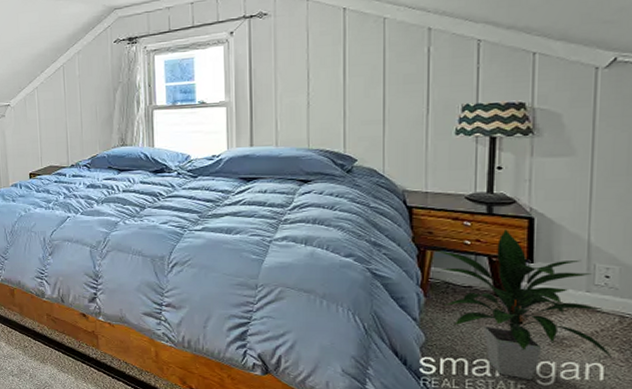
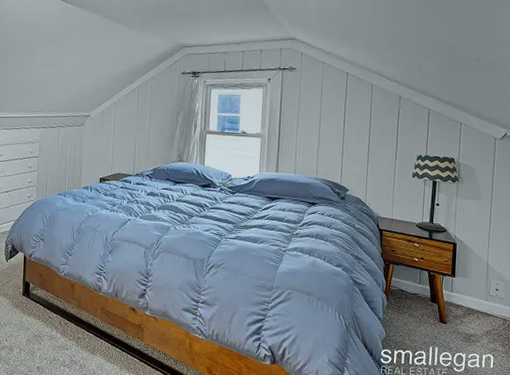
indoor plant: present [435,230,617,380] -> none [395,251,501,367]

